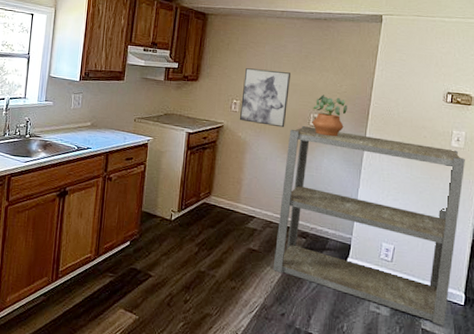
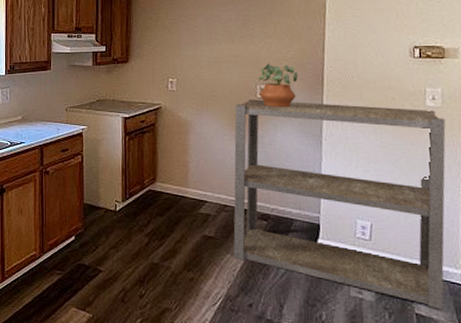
wall art: present [239,68,290,128] -> none [177,43,230,103]

